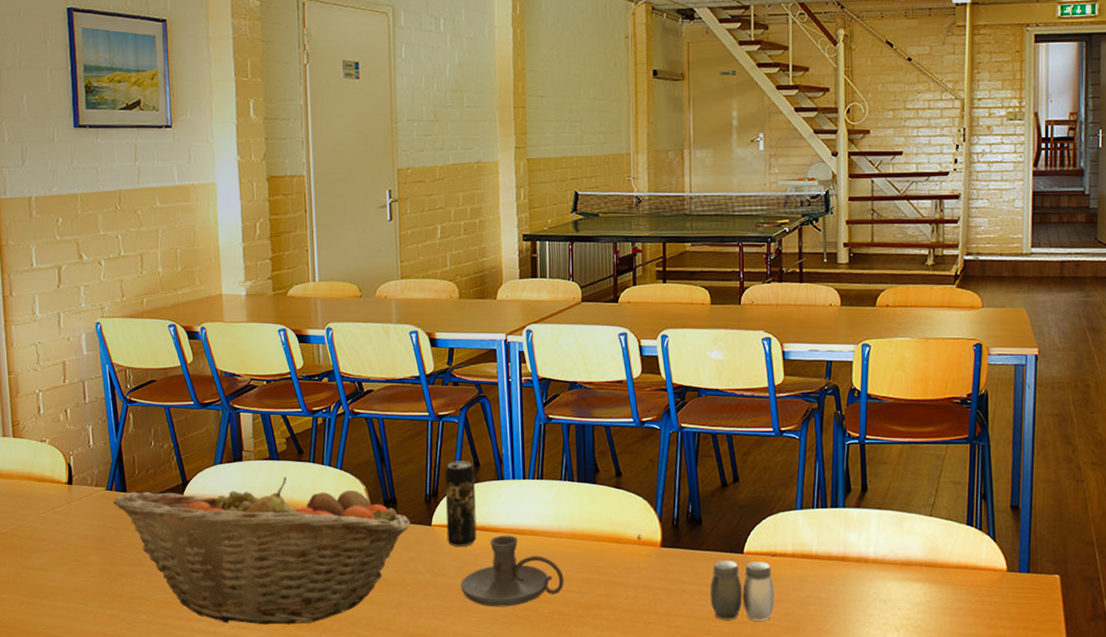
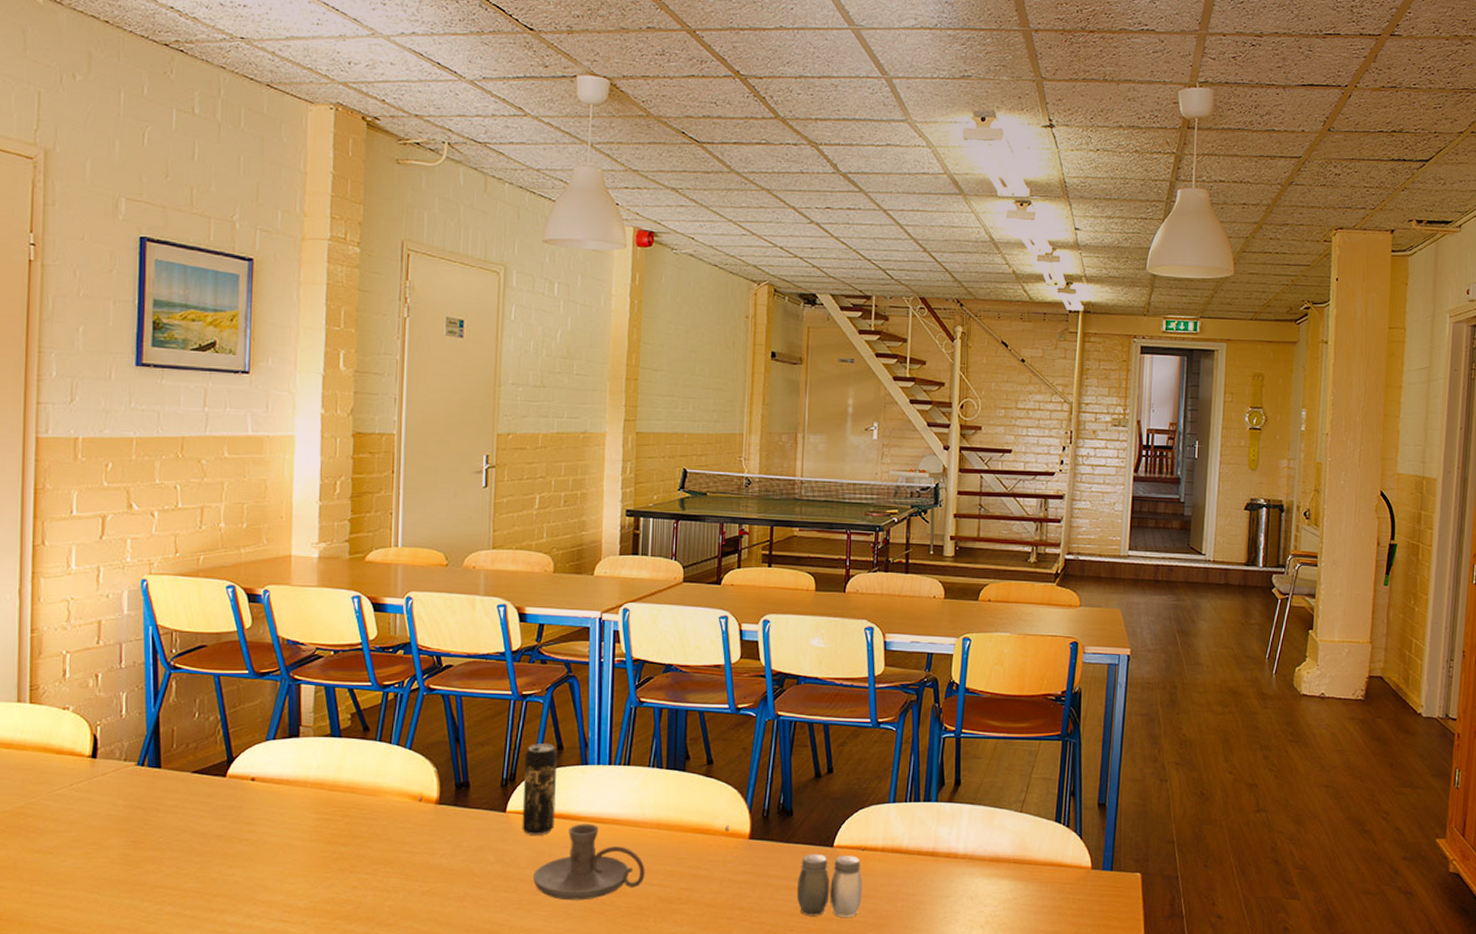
fruit basket: present [112,477,410,625] -> none [143,755,483,918]

